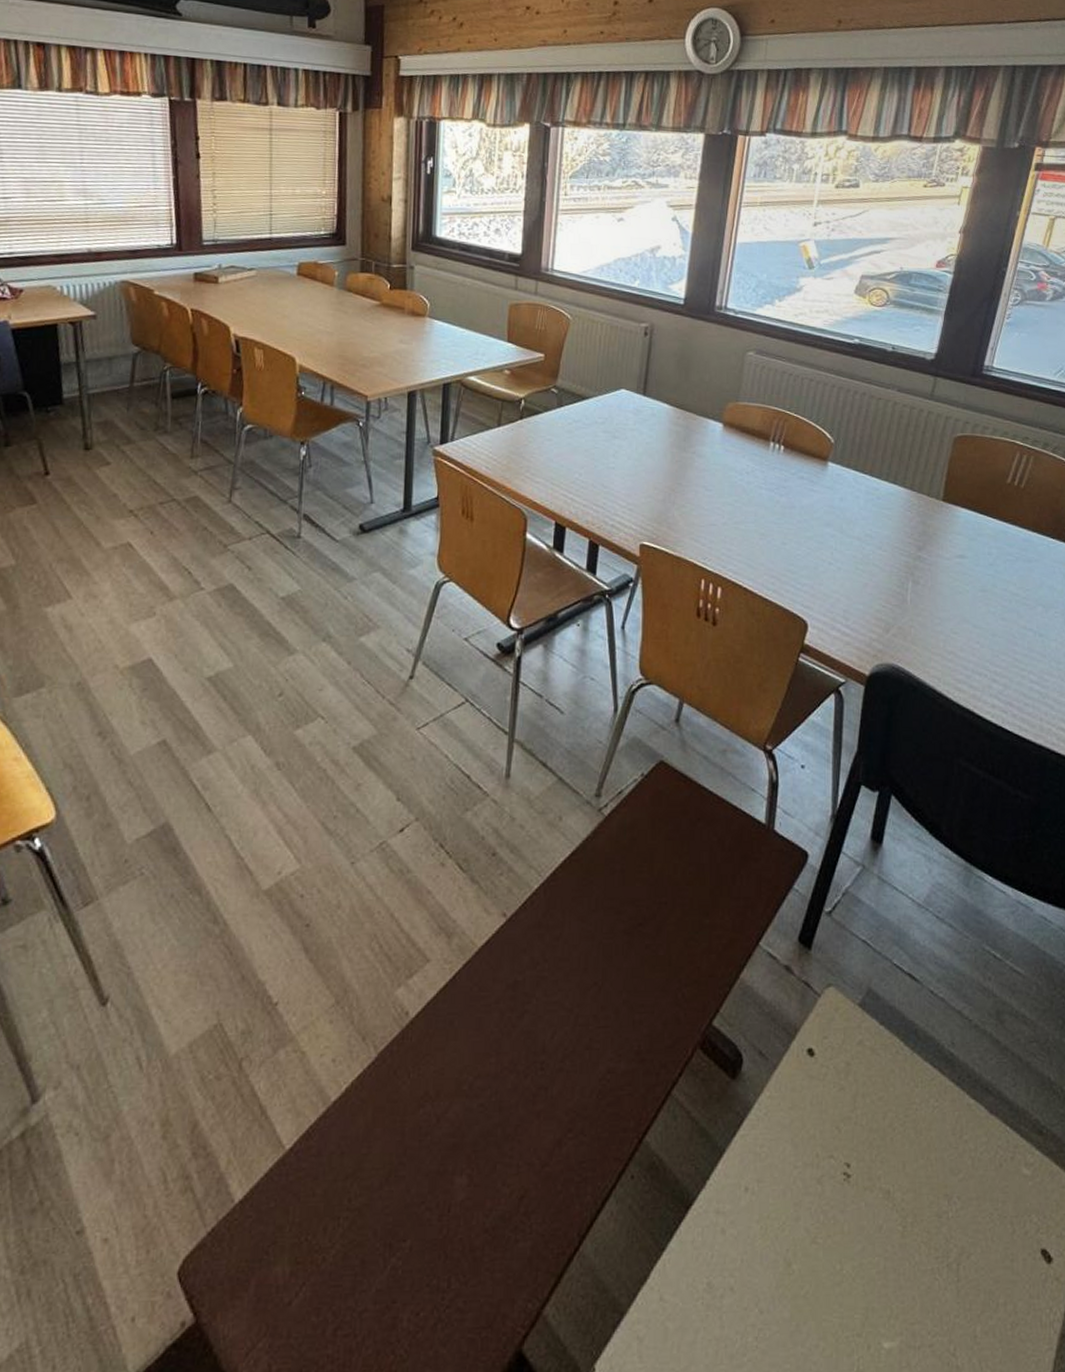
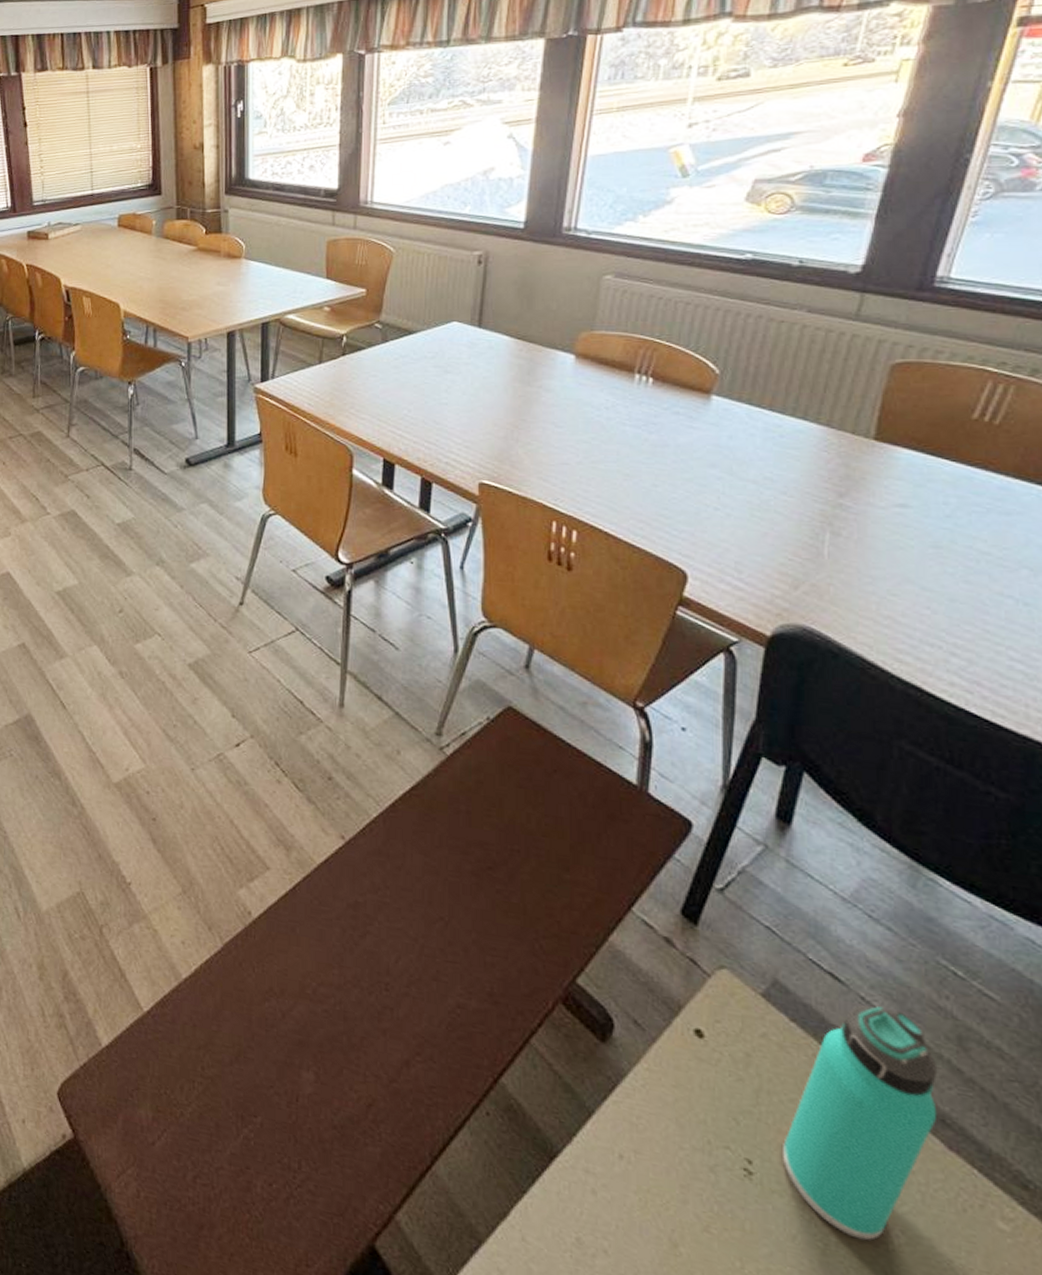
thermos bottle: none [872,997,983,1215] -> present [781,1005,938,1241]

